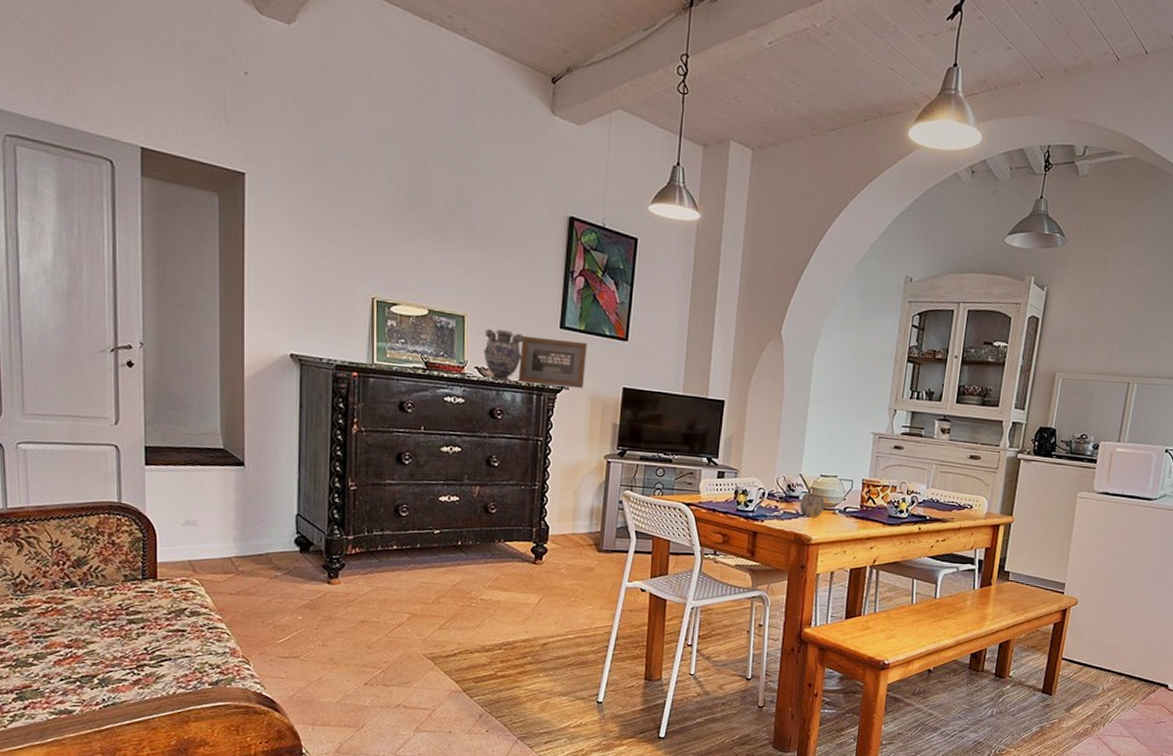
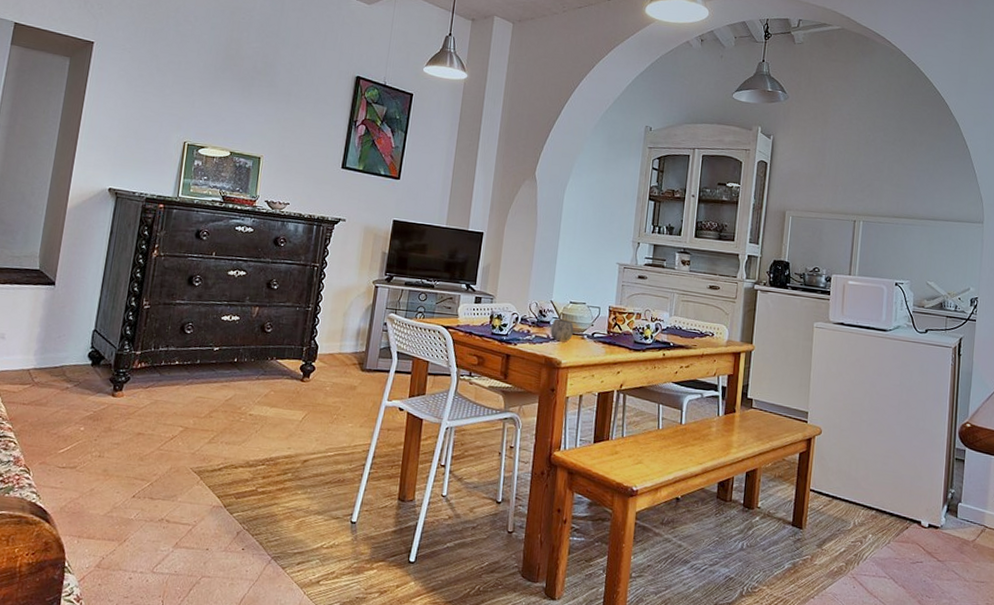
decorative vase: present [483,328,524,383] -> none [273,168,310,215]
picture frame: present [518,335,587,389] -> none [301,174,364,221]

